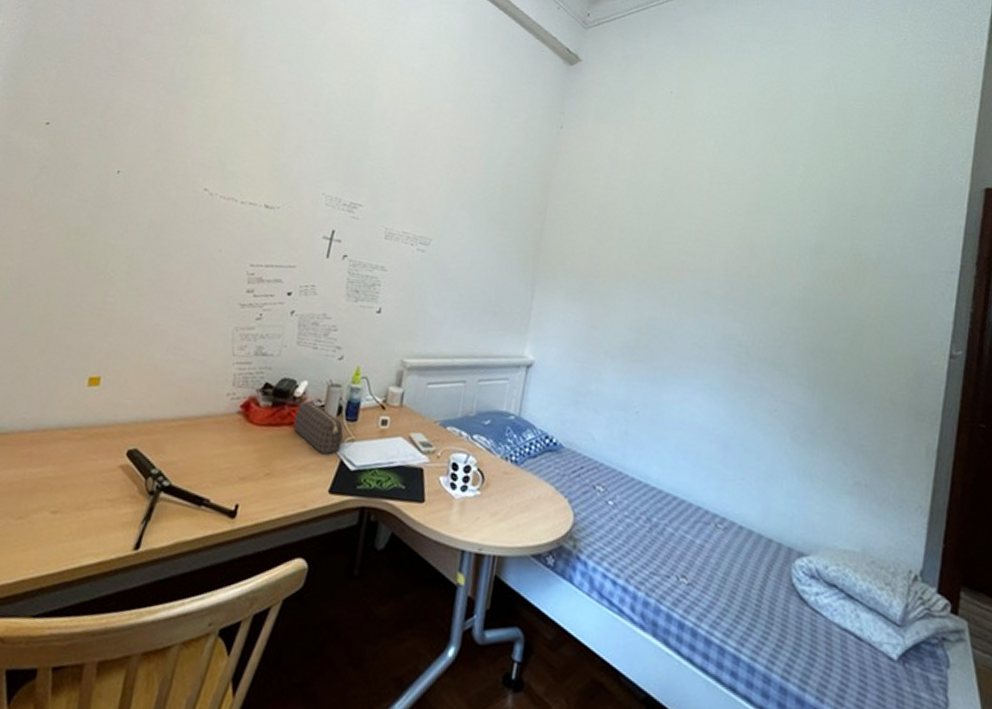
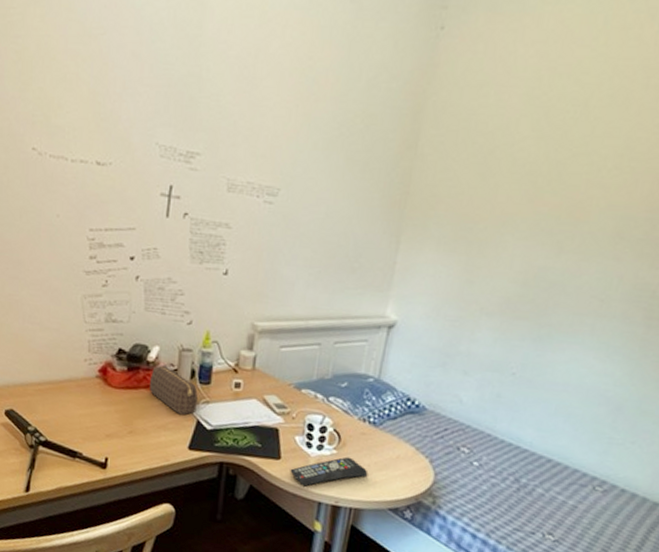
remote control: none [433,498,511,533] -> present [290,456,368,487]

